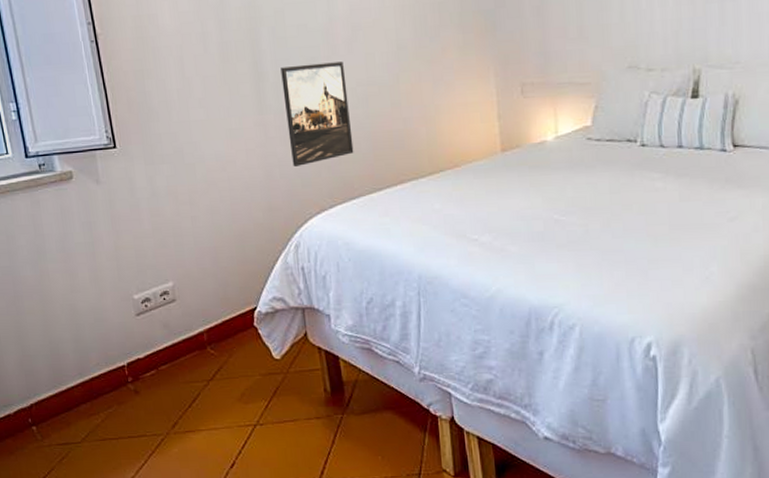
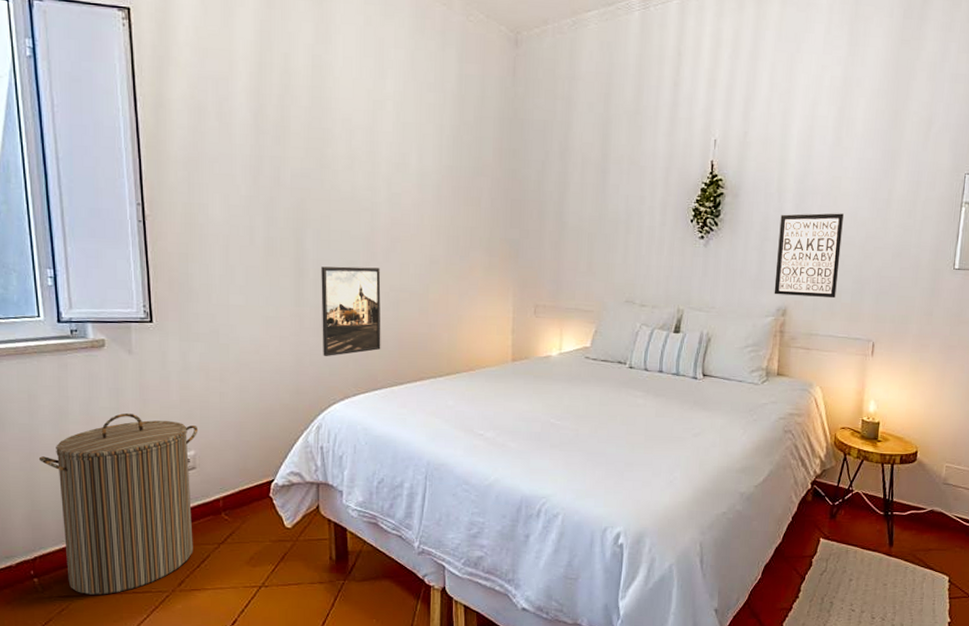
laundry hamper: none [23,247,183,441] -> present [38,413,199,595]

